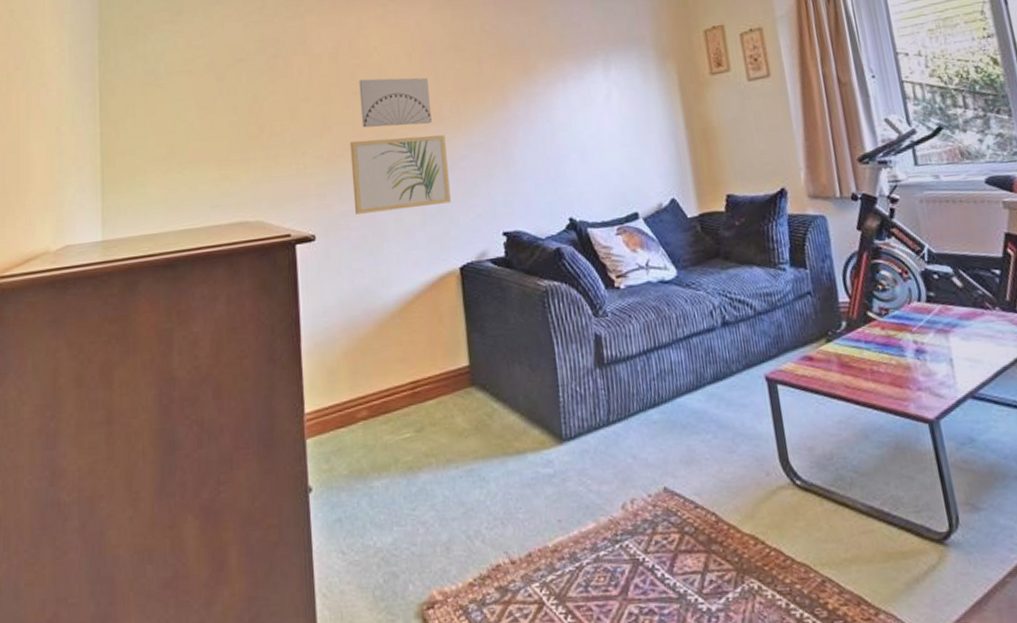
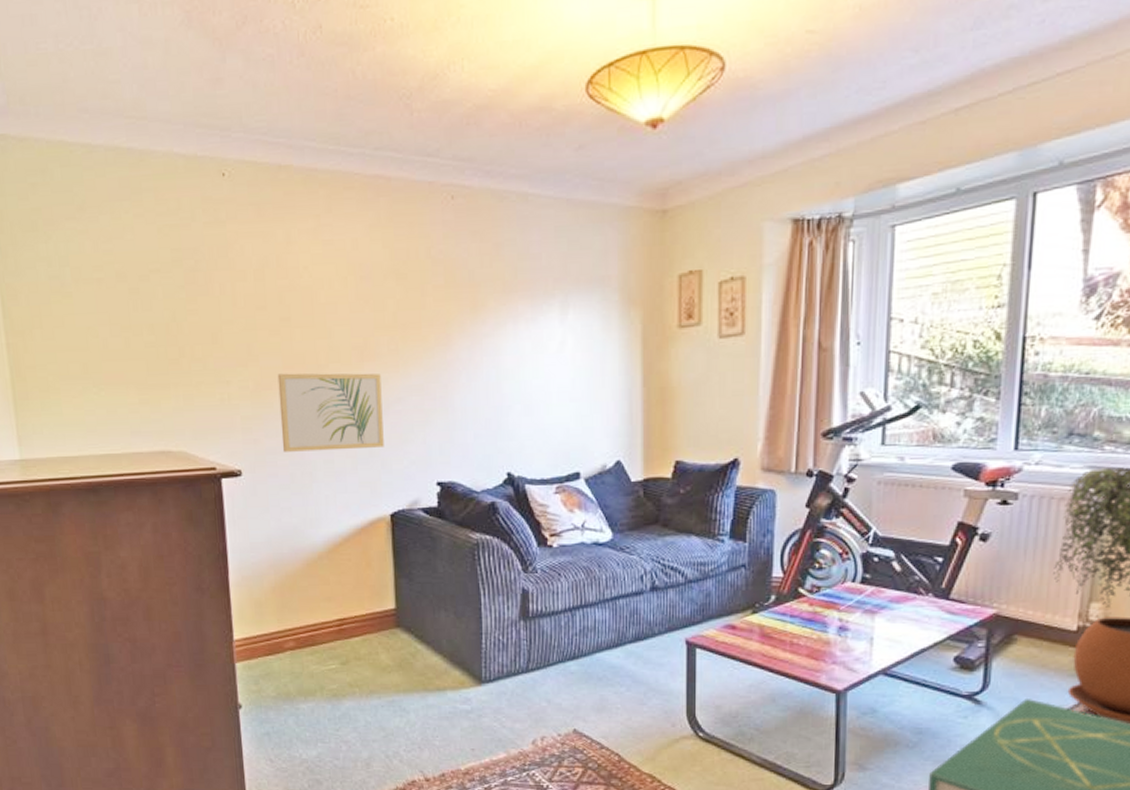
wall art: present [359,77,432,128] -> none [287,304,367,361]

